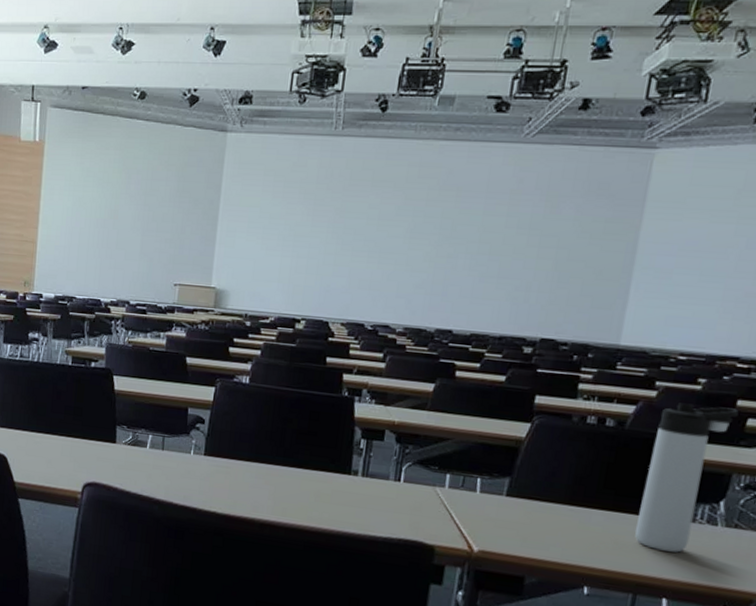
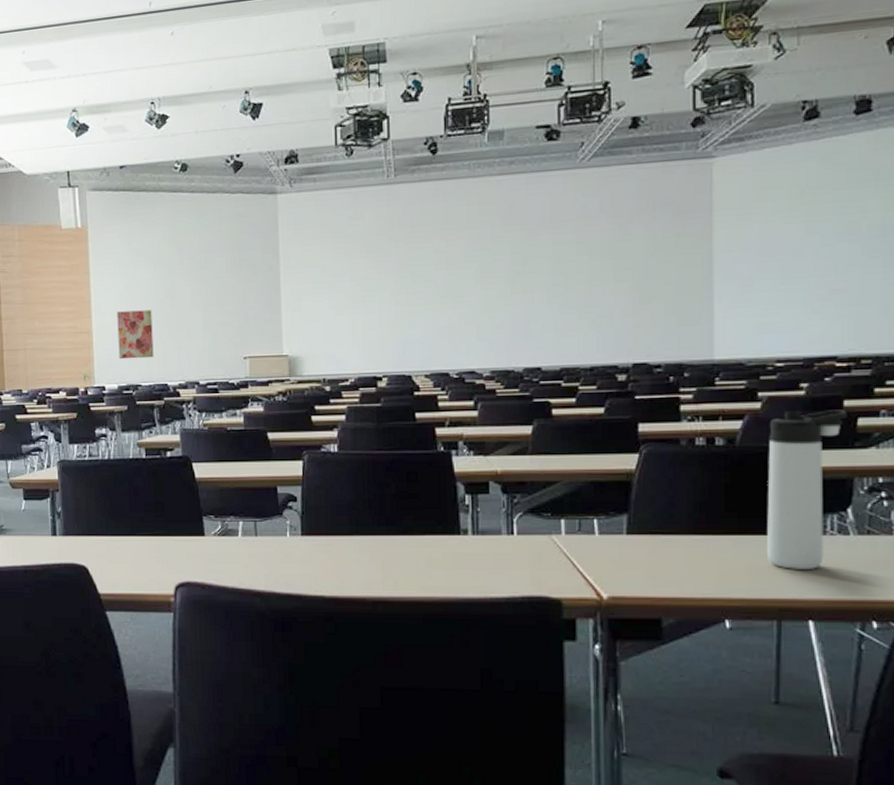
wall art: none [59,226,95,274] -> present [117,310,154,360]

